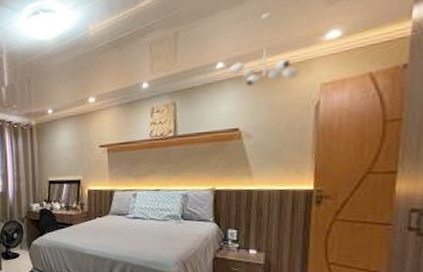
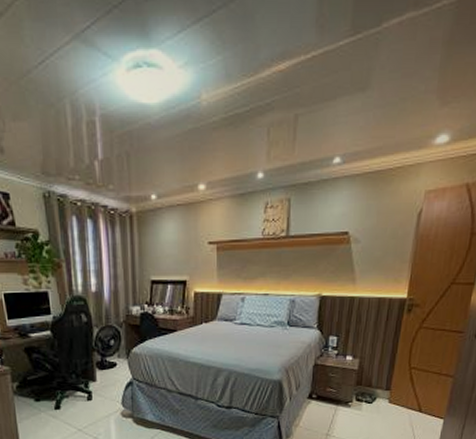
ceiling light fixture: present [230,12,299,87] -> none [346,105,409,188]

